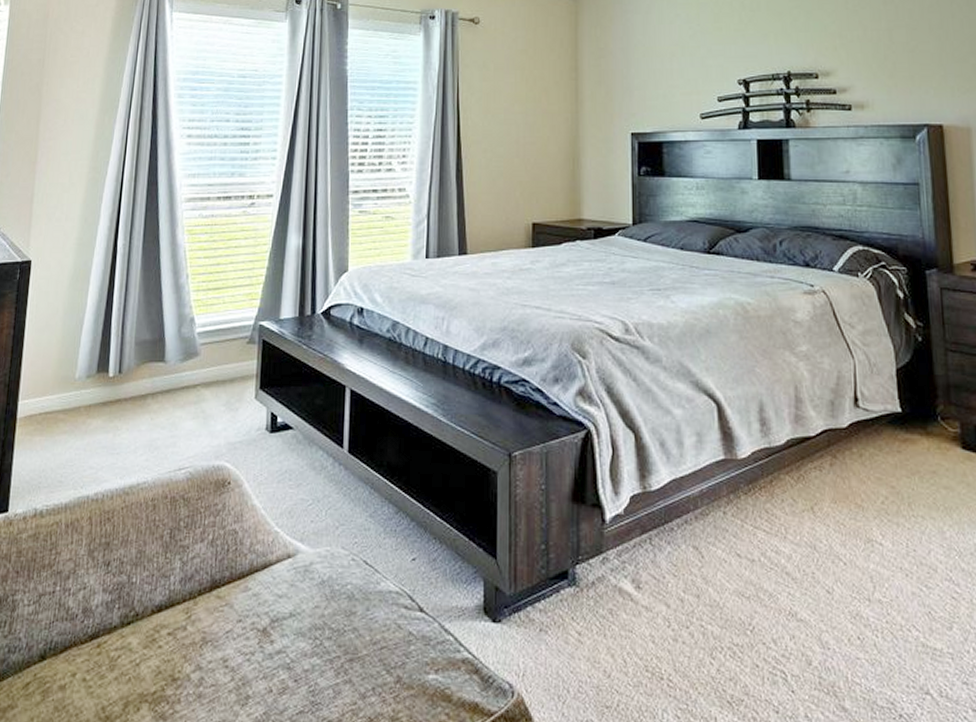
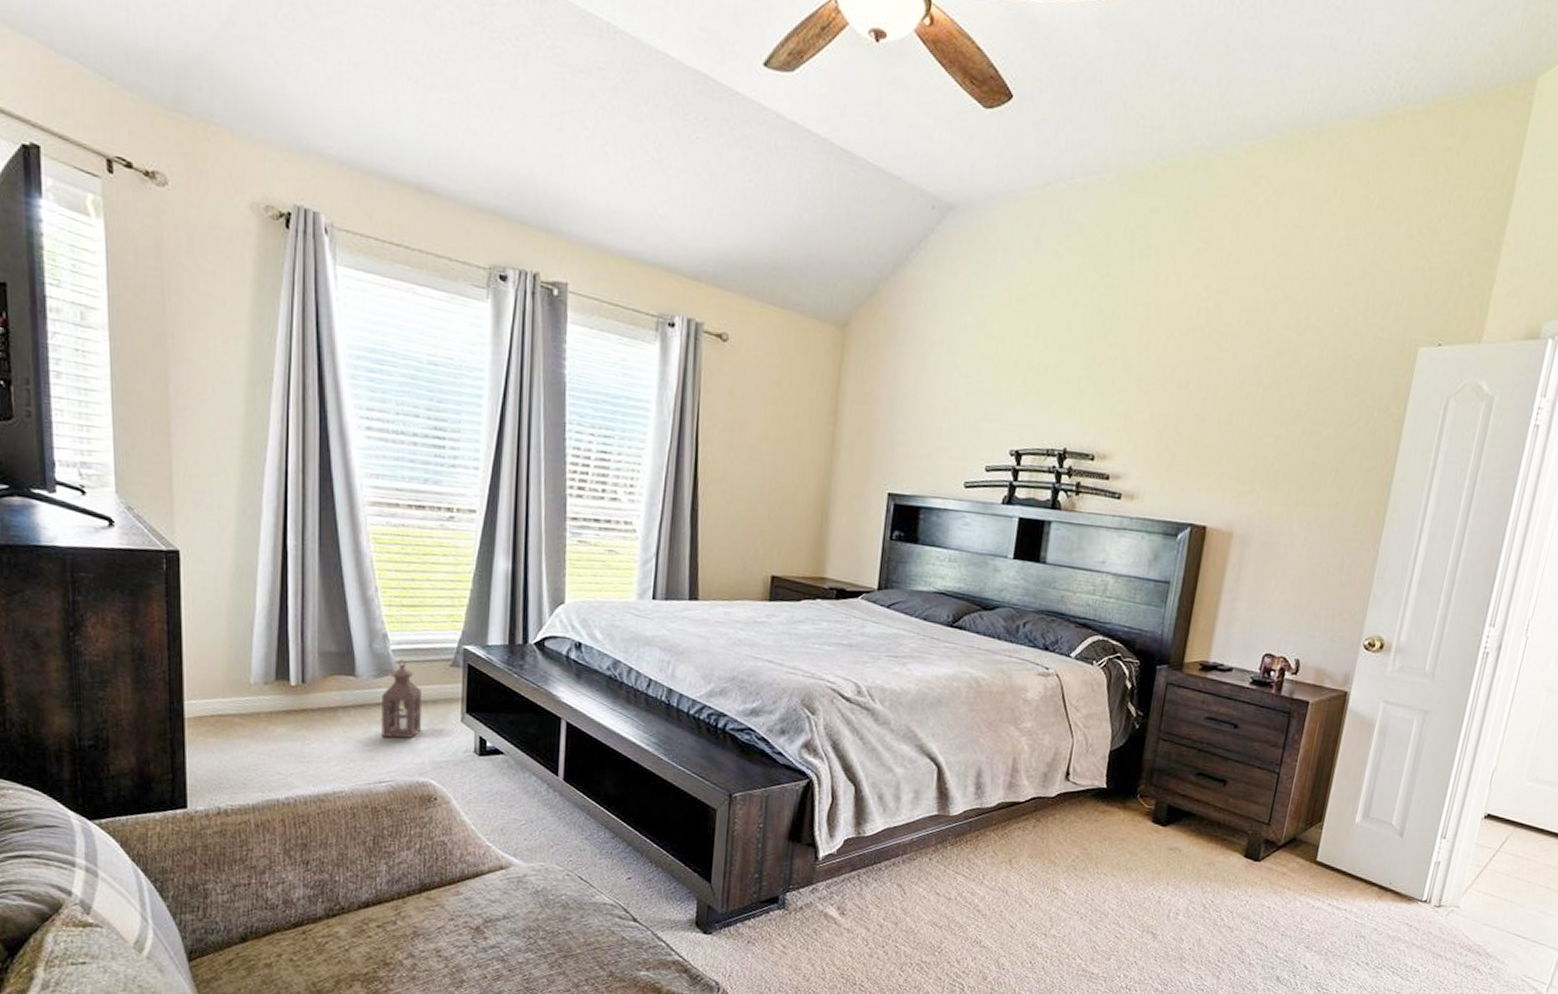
lantern: none [183,341,221,422] -> present [381,659,421,738]

